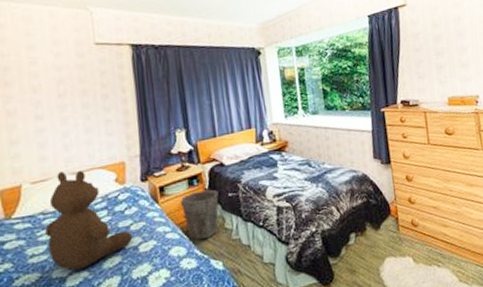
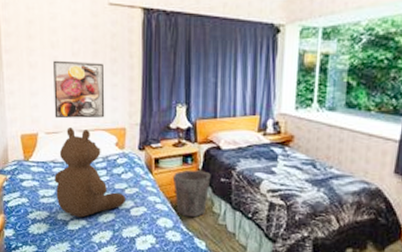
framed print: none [36,100,101,165] -> present [53,60,105,119]

